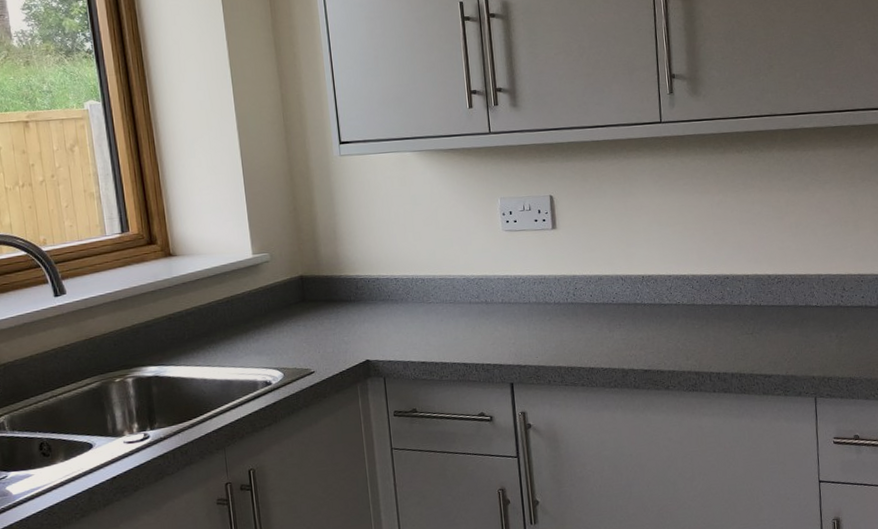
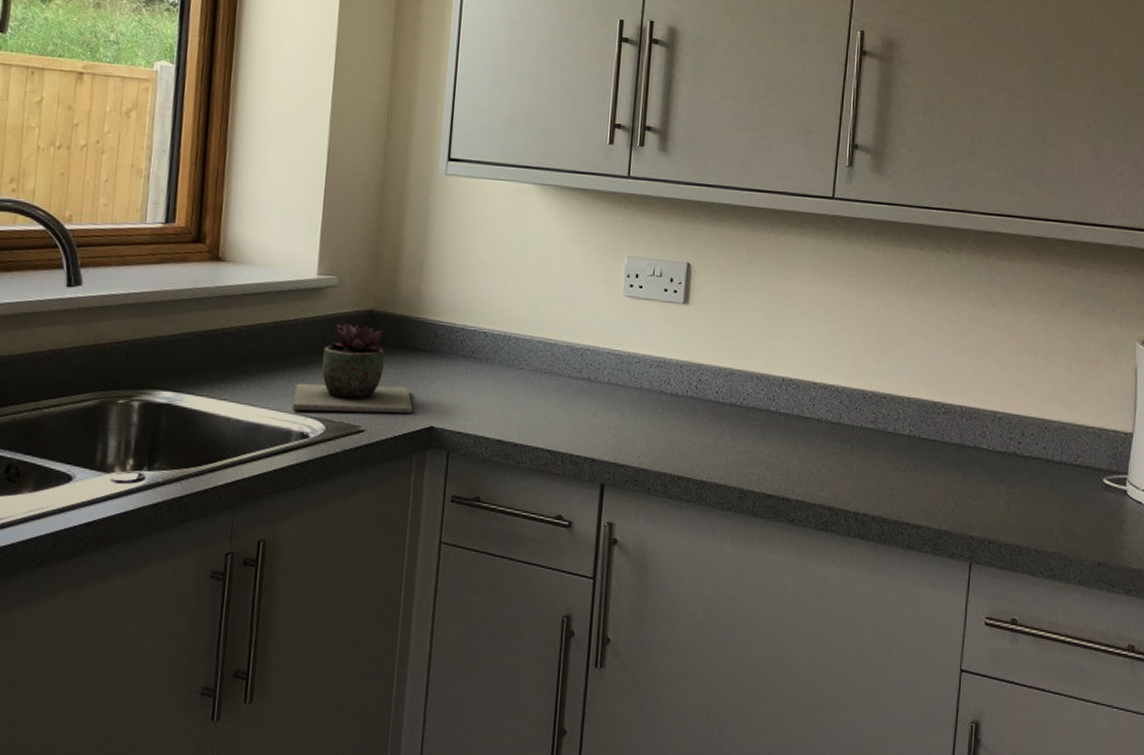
succulent plant: none [253,289,350,365] -> present [292,323,413,413]

